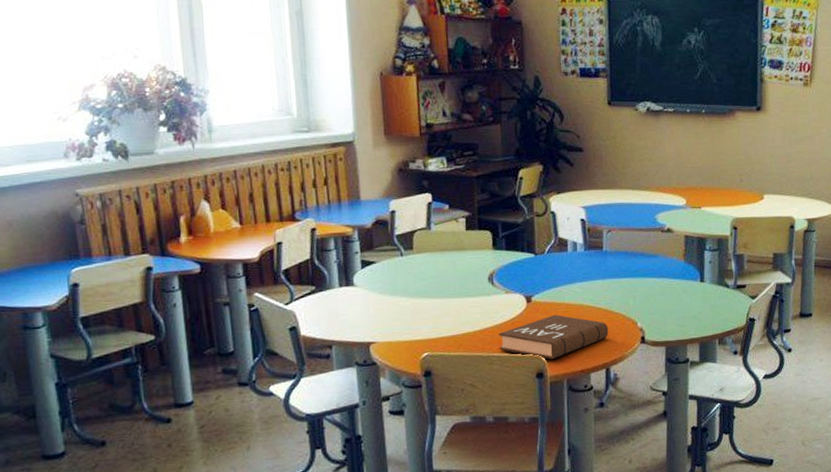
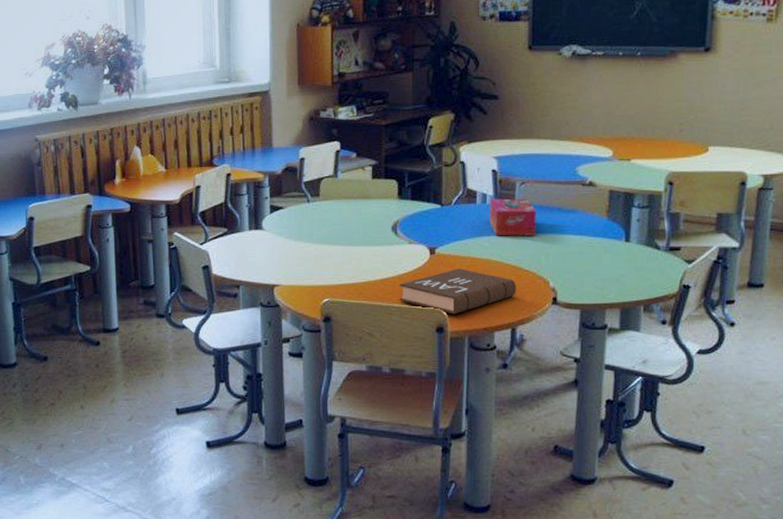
tissue box: none [580,245,624,282] -> present [489,198,536,236]

